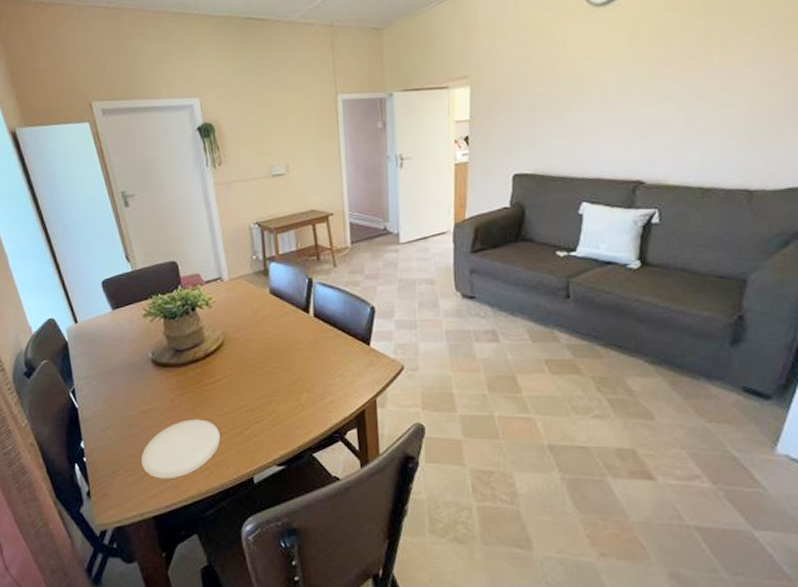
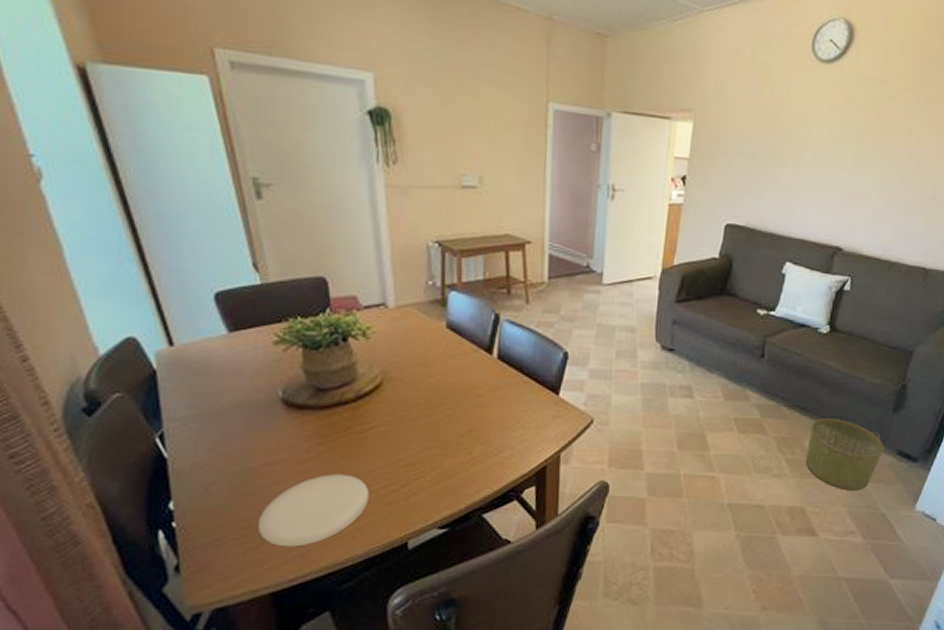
basket: none [630,356,726,432] -> present [805,418,885,491]

